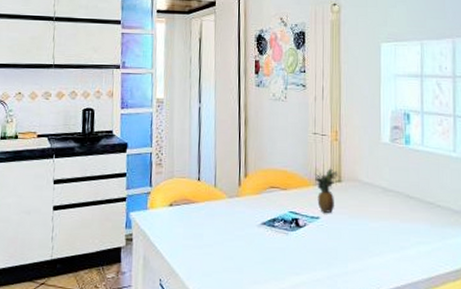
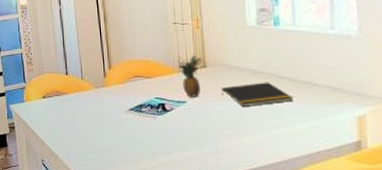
notepad: none [353,201,419,226] -> present [221,82,294,106]

